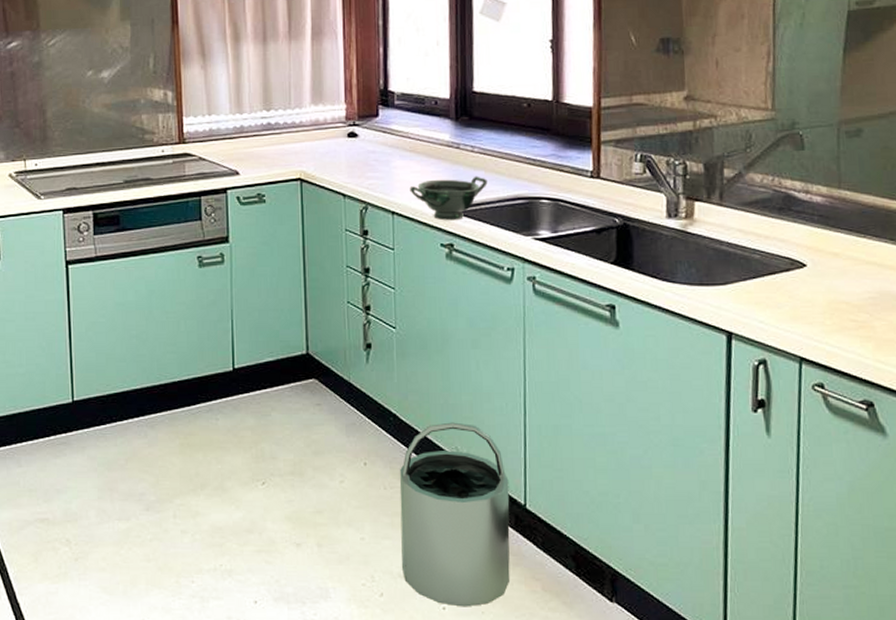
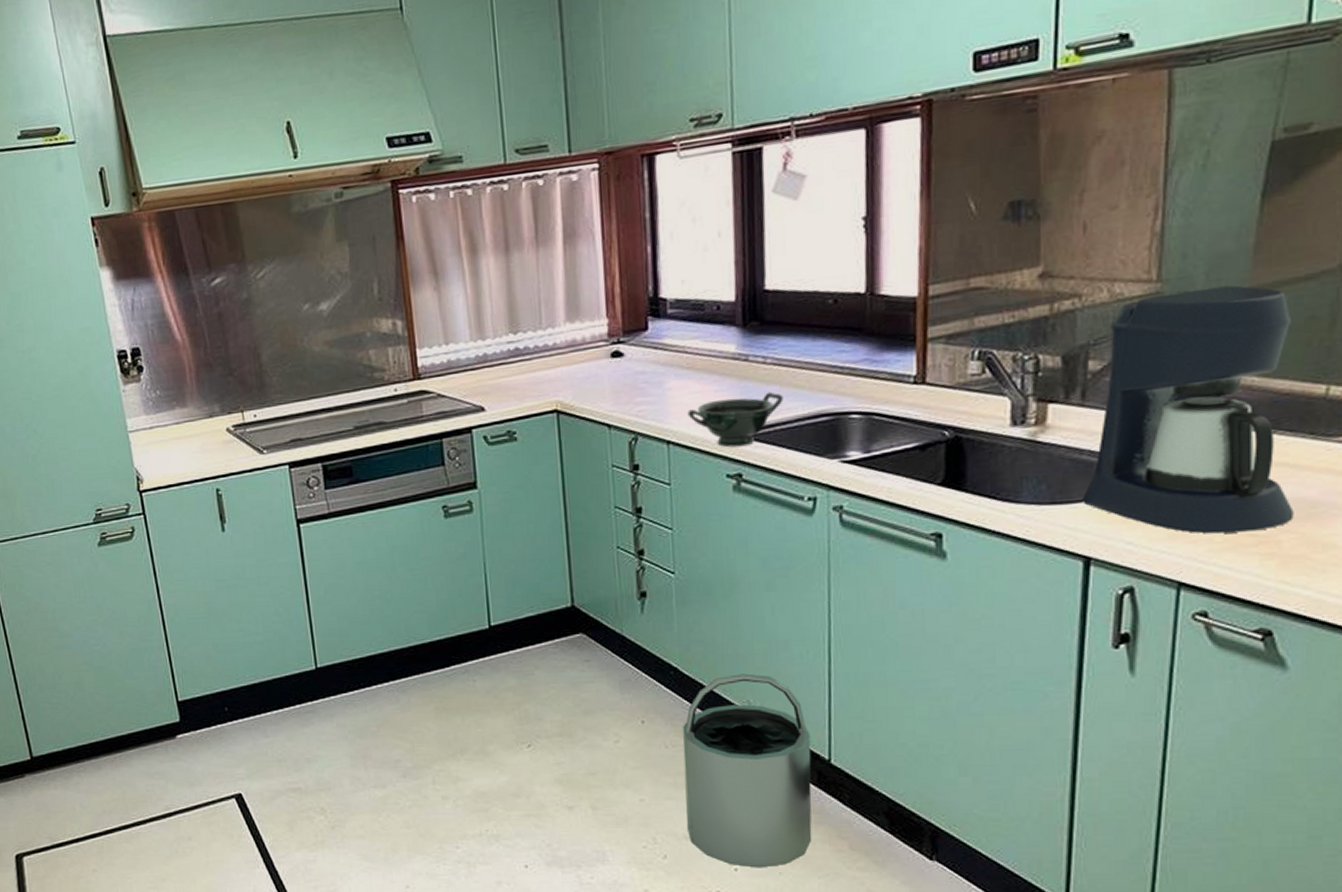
coffee maker: none [724,118,883,318] -> present [1083,285,1294,534]

